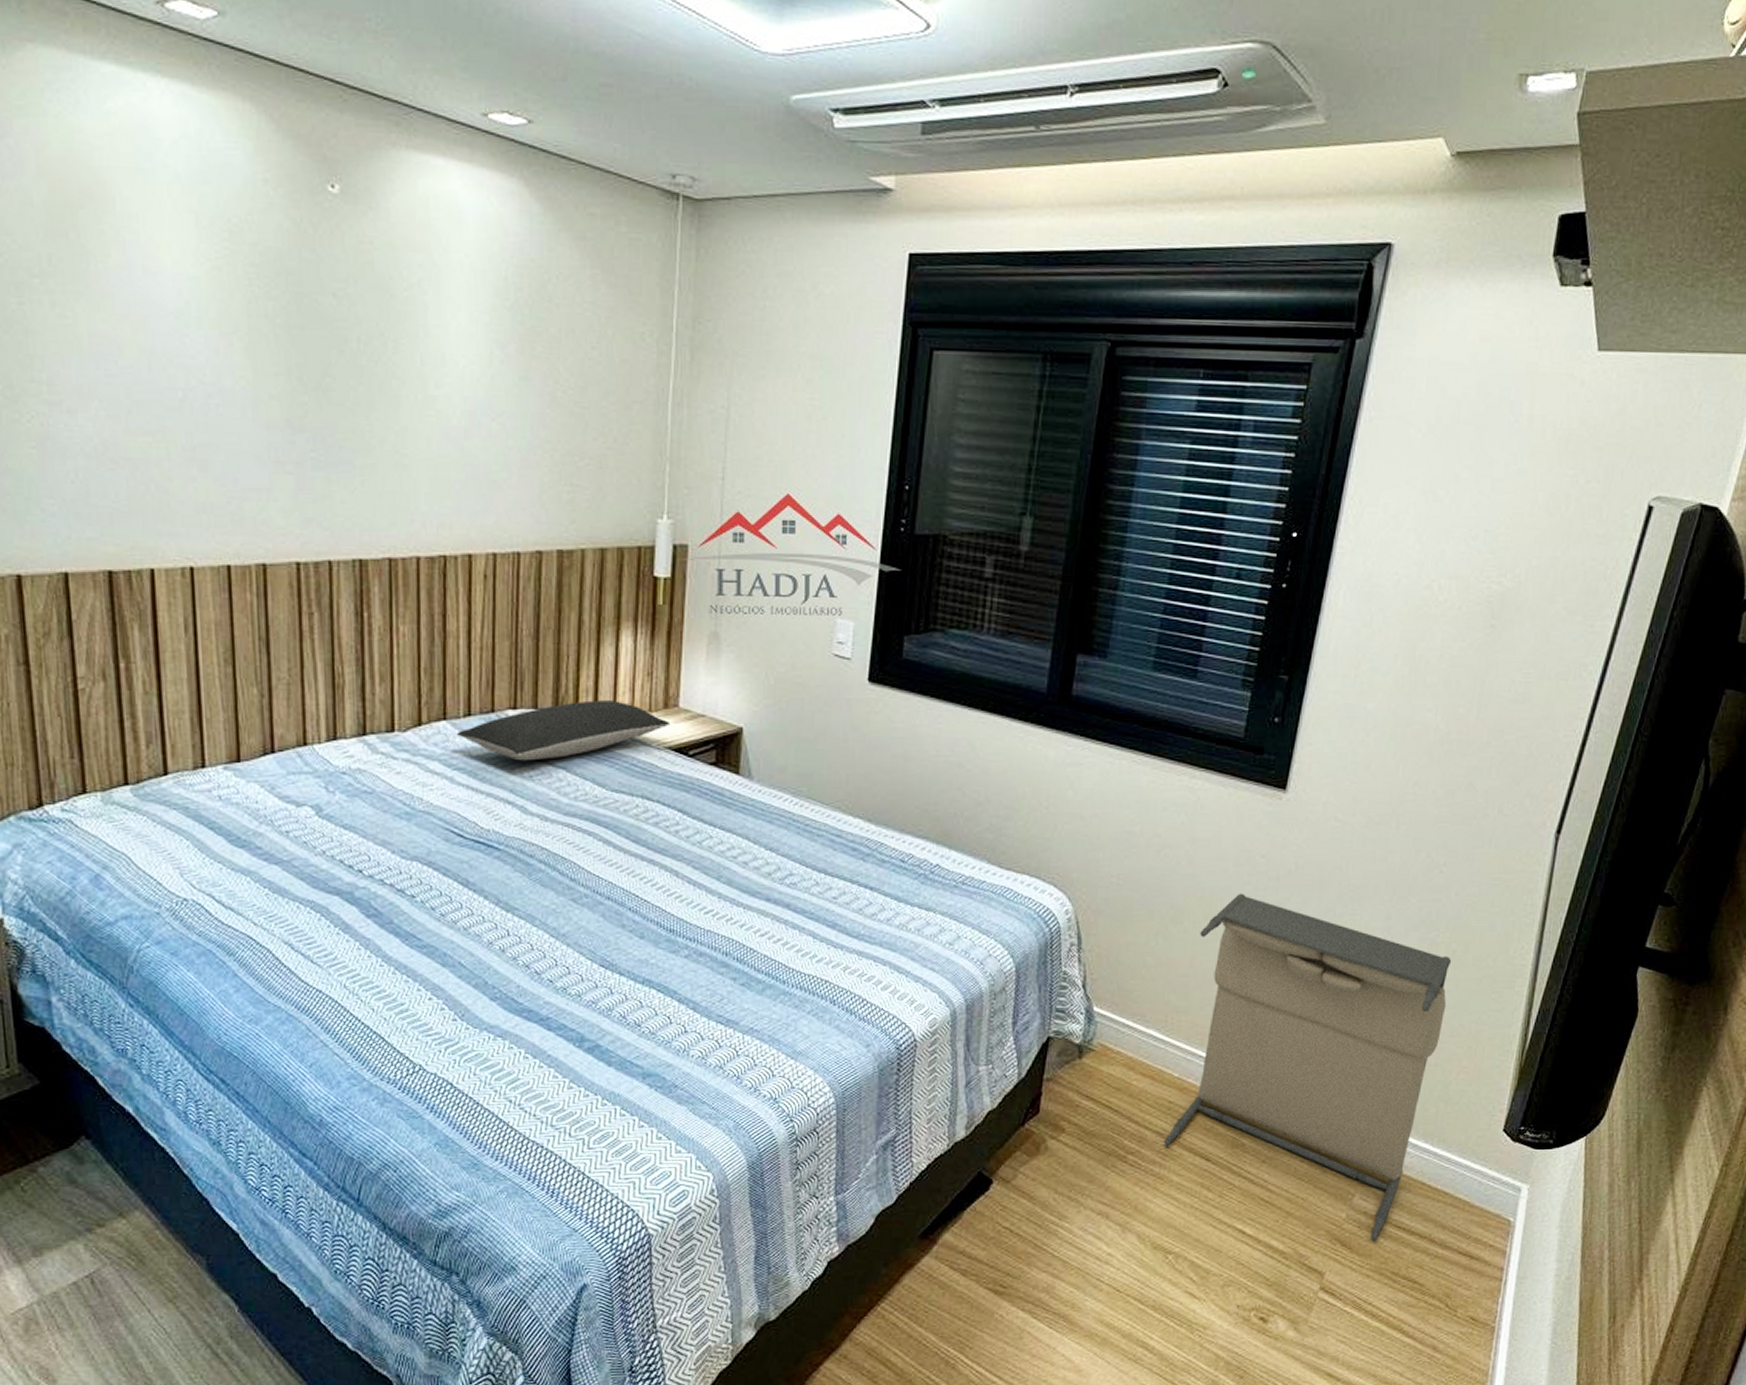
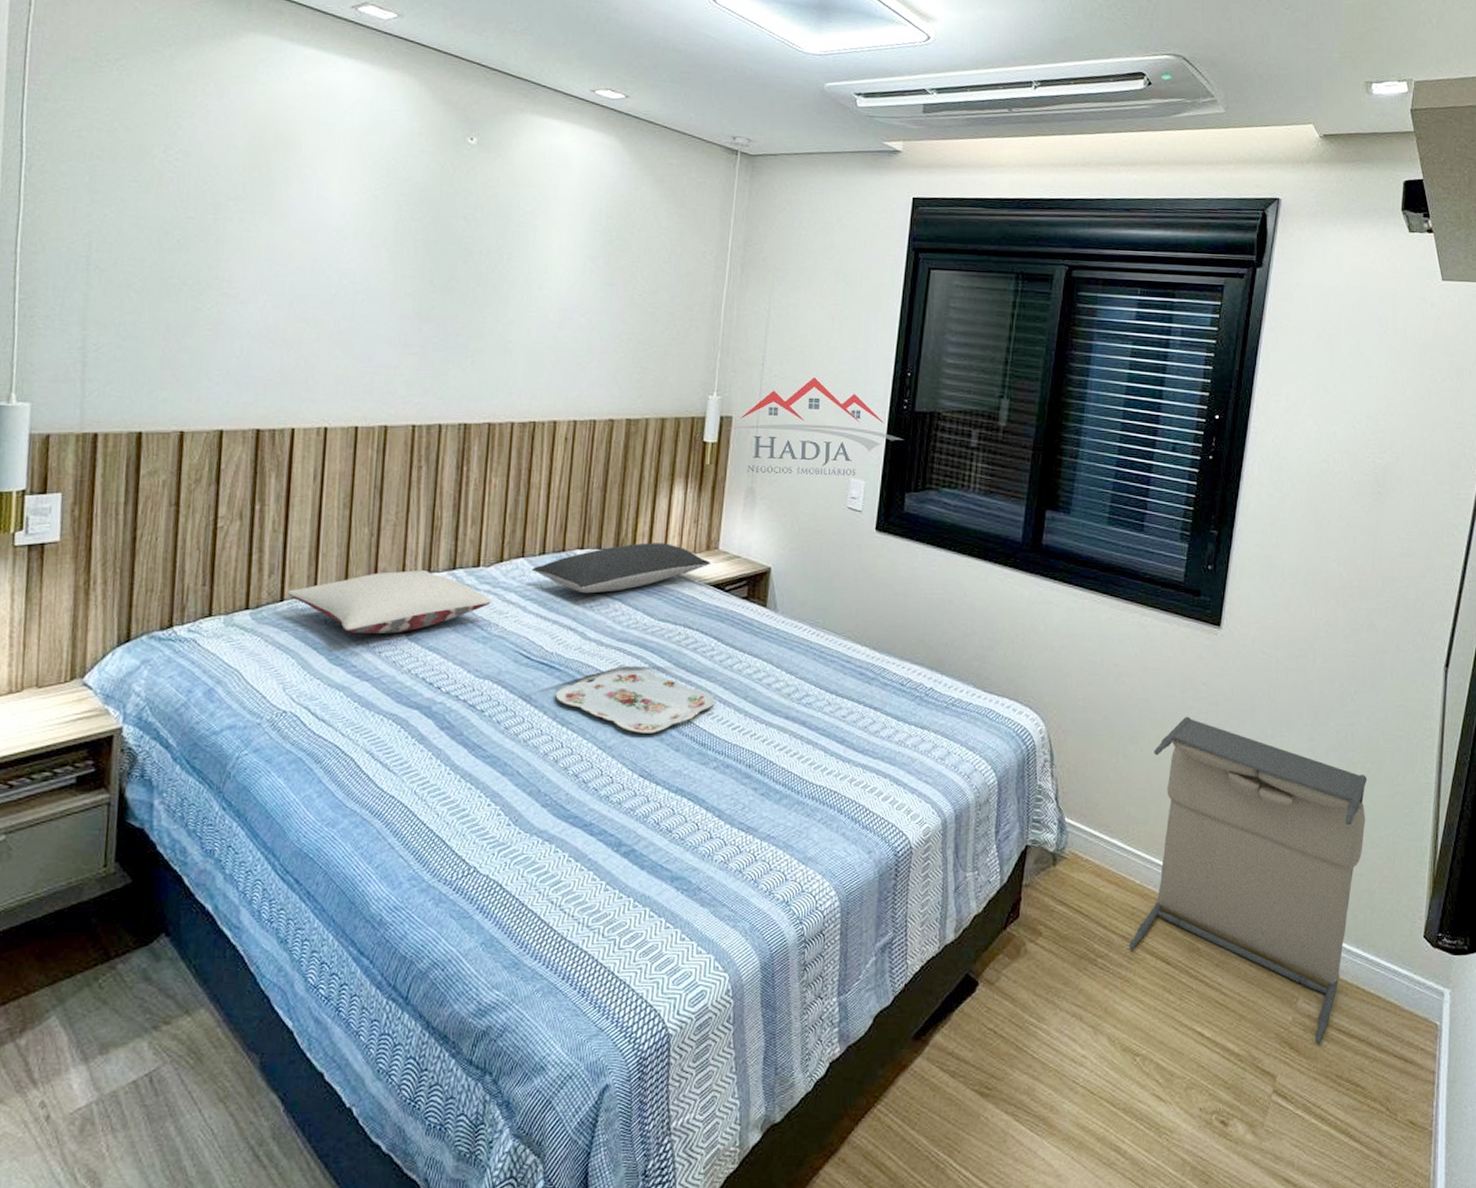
pillow: none [171,735,413,810] -> present [287,569,493,634]
serving tray: none [496,844,682,919] -> present [555,666,715,733]

